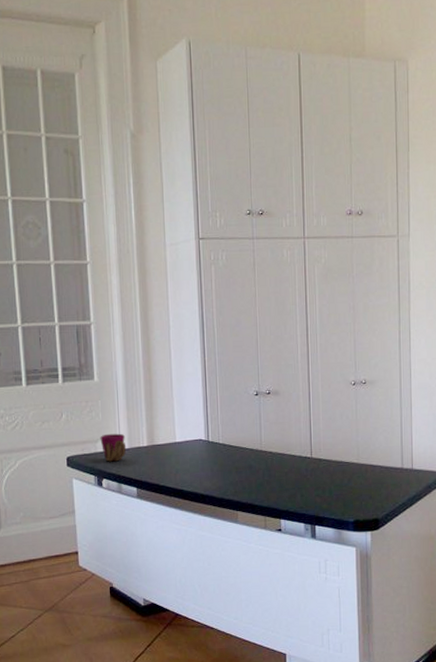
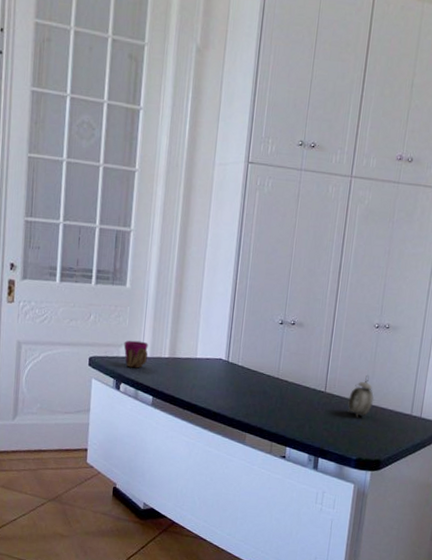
alarm clock: none [336,433,363,479] -> present [348,374,374,417]

